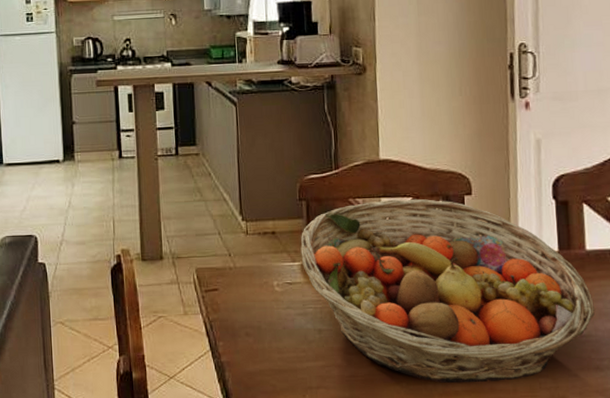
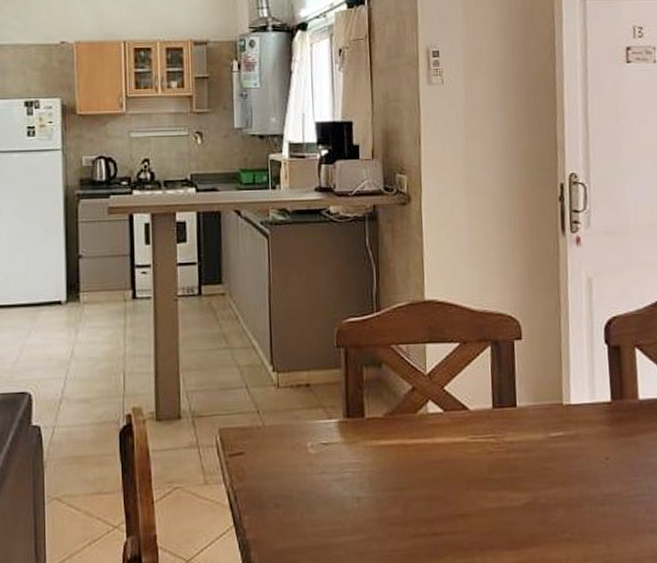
fruit basket: present [300,198,596,384] -> none [338,344,649,555]

